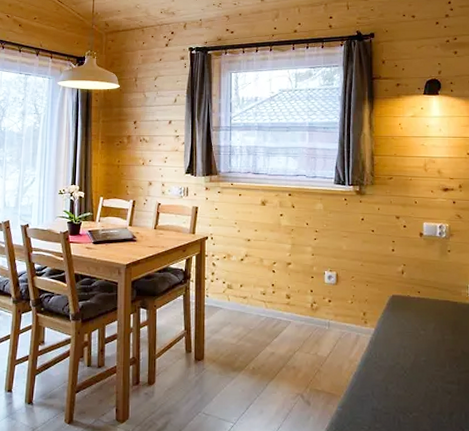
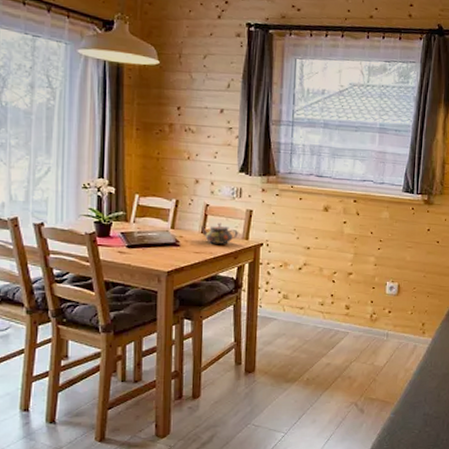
teapot: none [153,219,186,239] -> present [200,223,238,244]

